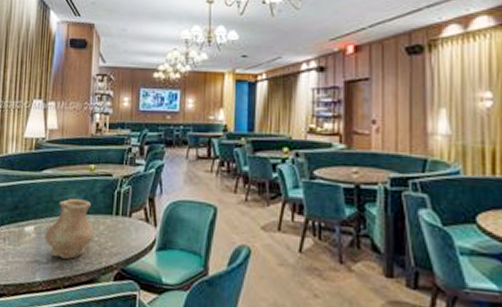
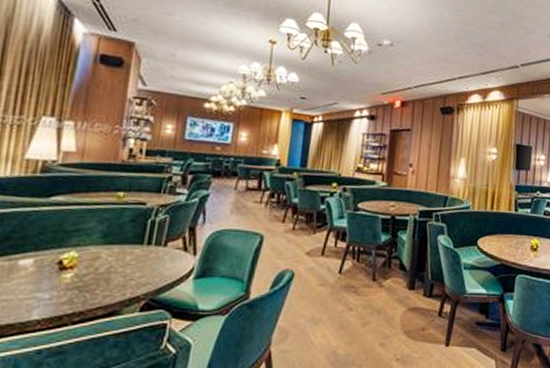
vase: present [45,198,94,259] -> none [48,227,118,293]

